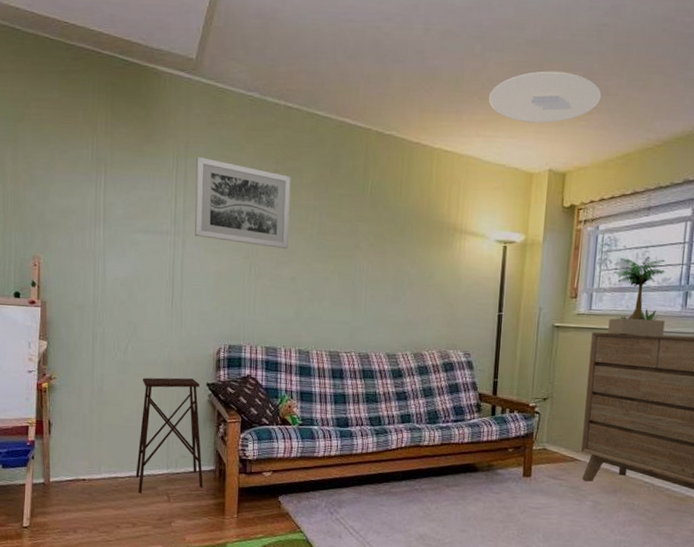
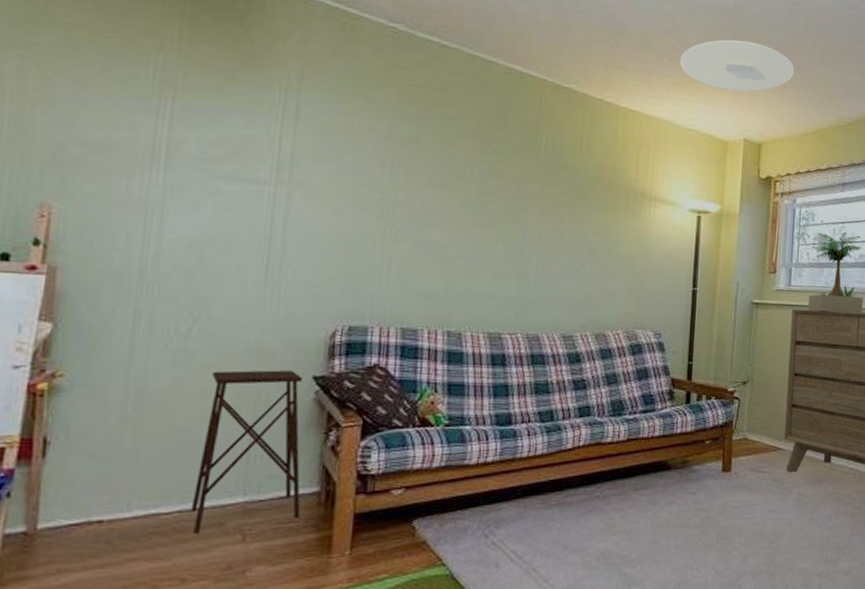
wall art: present [195,157,291,249] -> none [306,92,444,209]

